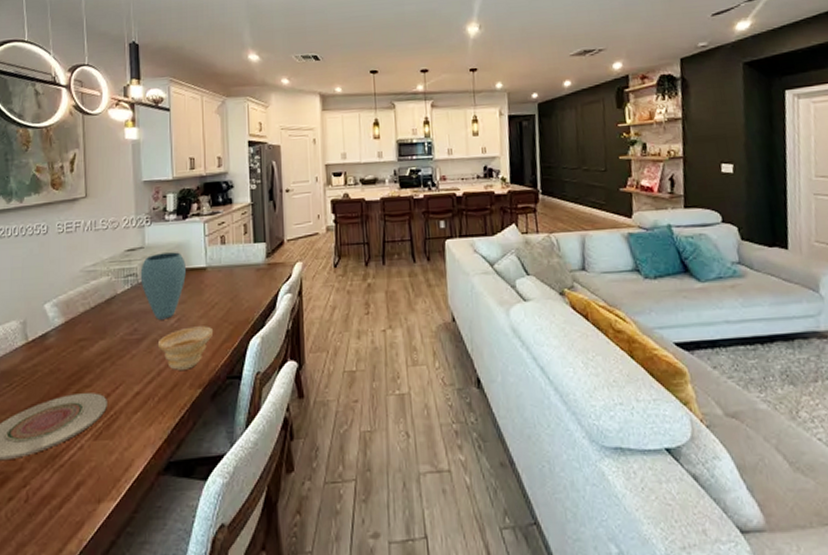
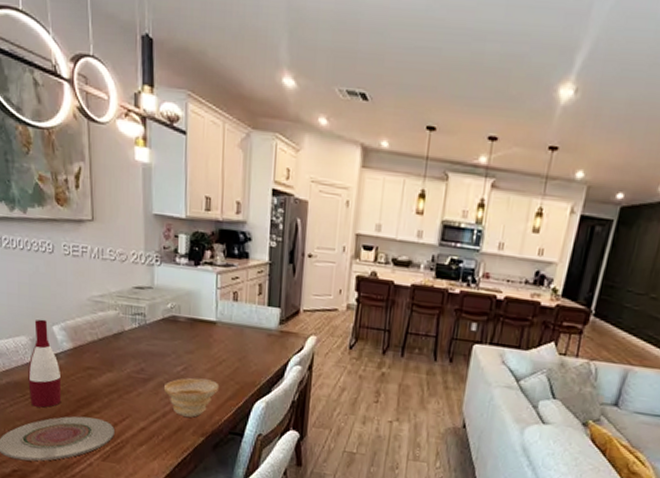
wine bottle: none [16,299,51,394] -> present [28,319,60,408]
vase: present [140,252,186,320] -> none [148,297,195,366]

